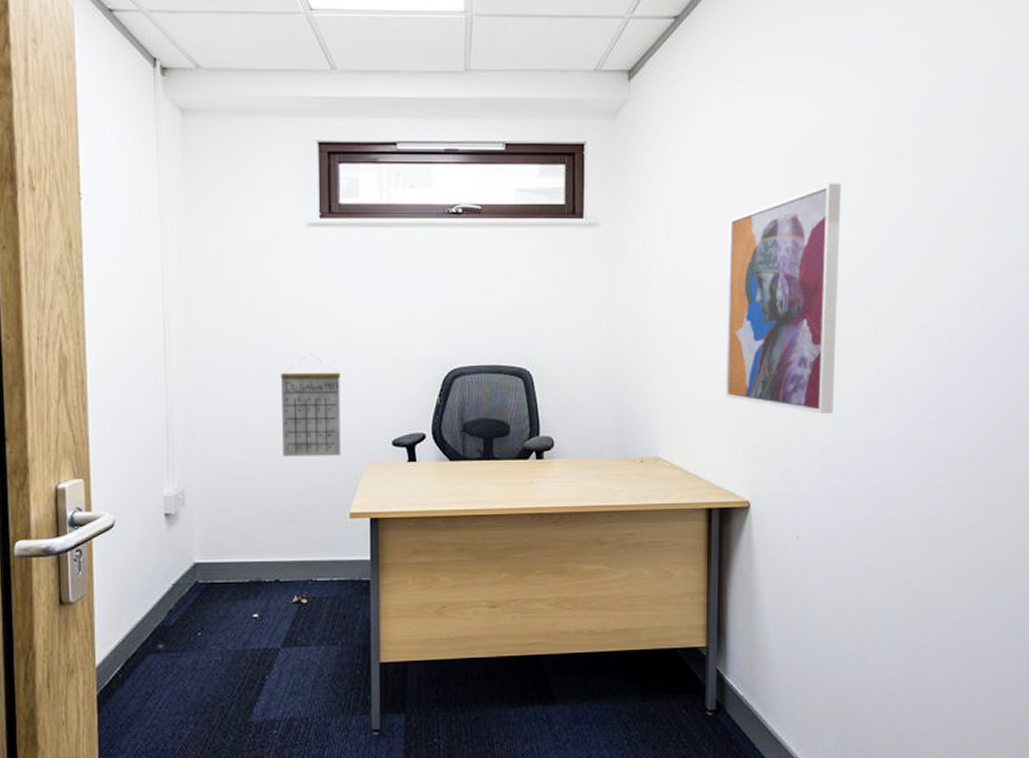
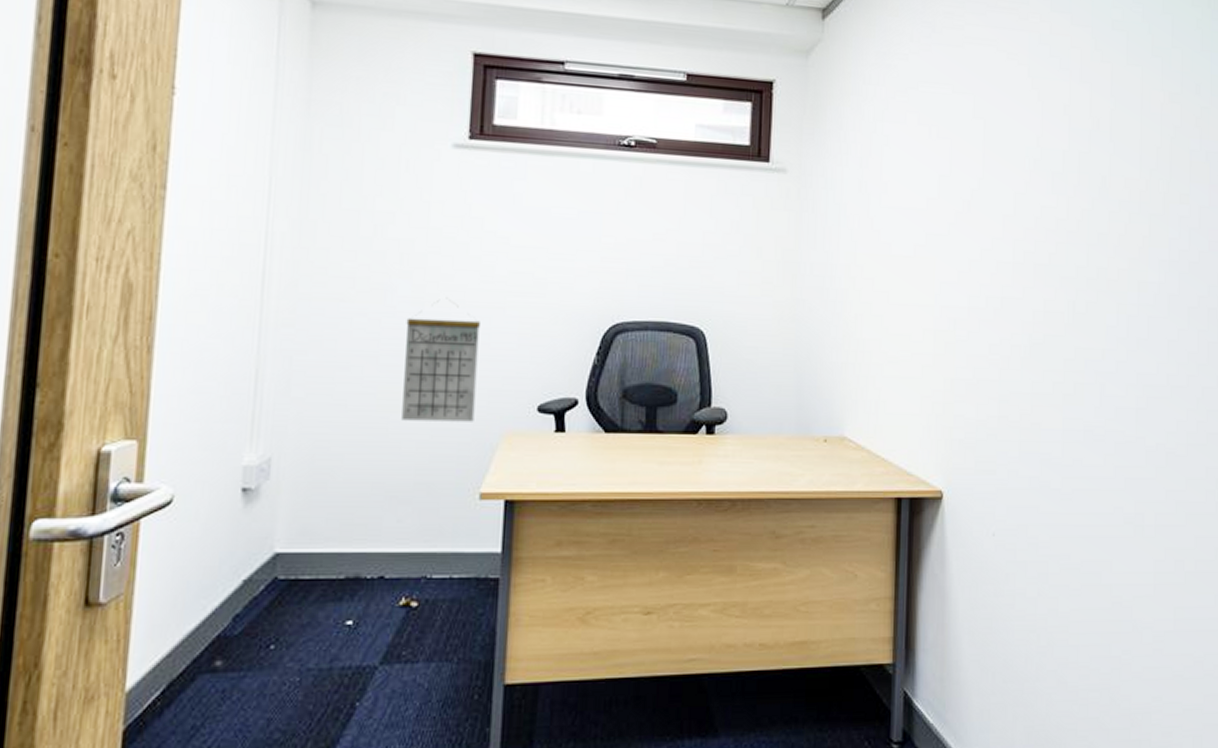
wall art: present [725,183,842,414] -> none [917,145,1039,394]

